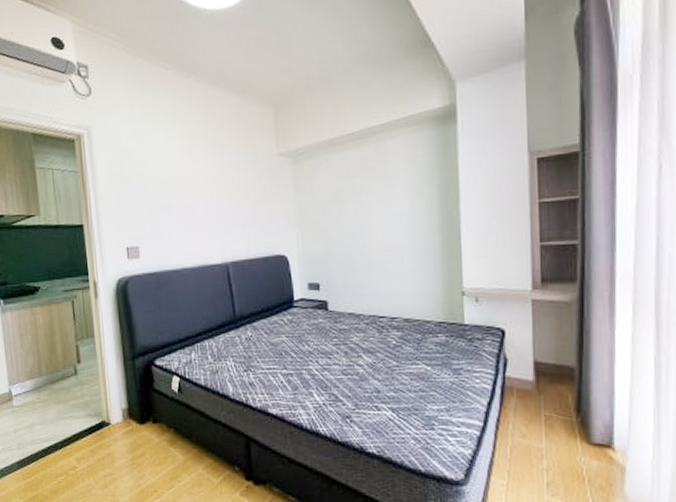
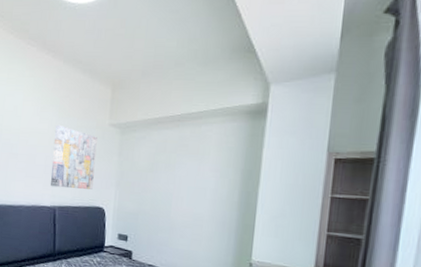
wall art: none [211,162,269,240] -> present [51,124,97,190]

